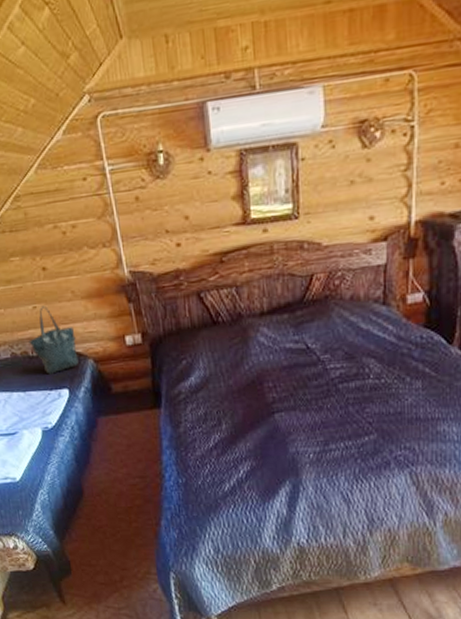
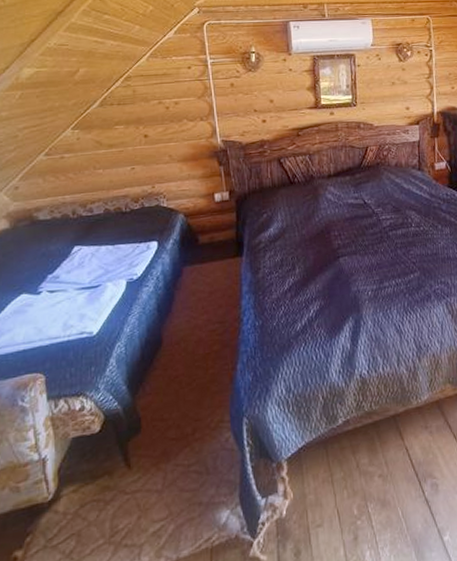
tote bag: present [29,305,79,374] -> none [123,167,170,228]

